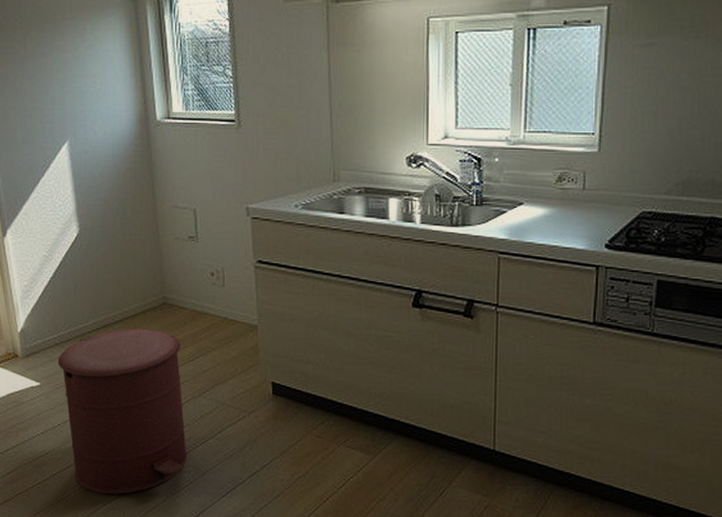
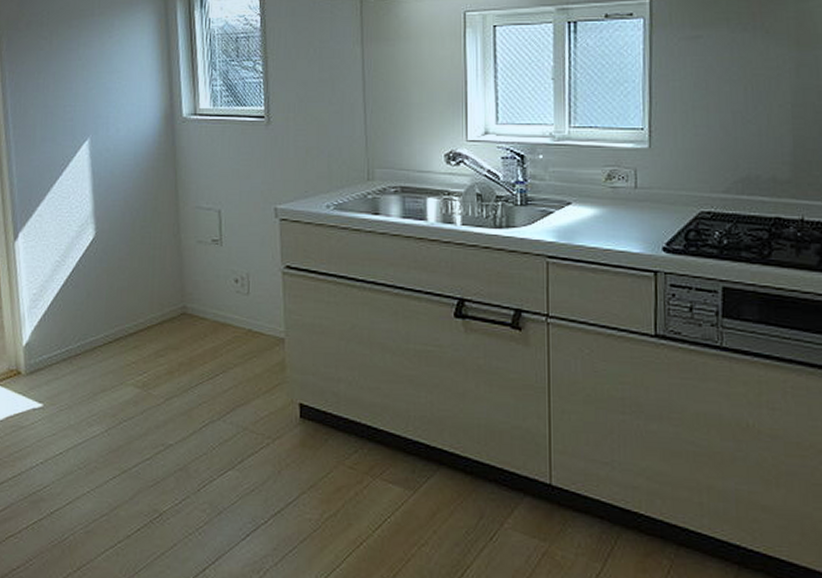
trash can: present [57,328,187,495] -> none [63,341,203,537]

